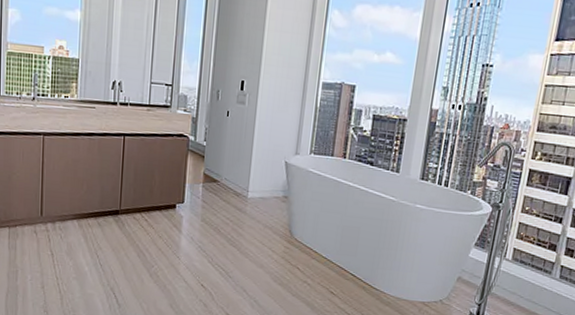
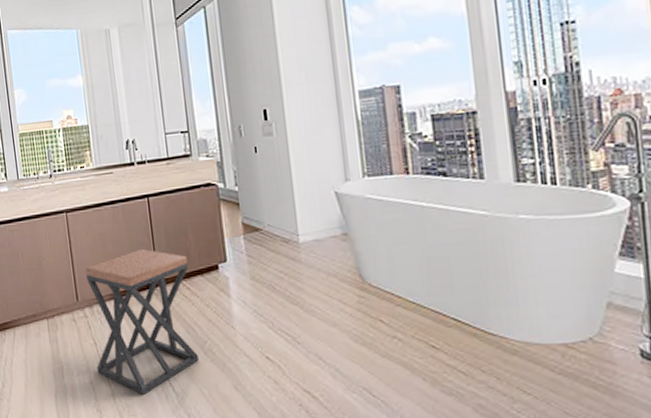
stool: none [50,179,151,303] -> present [86,248,199,395]

